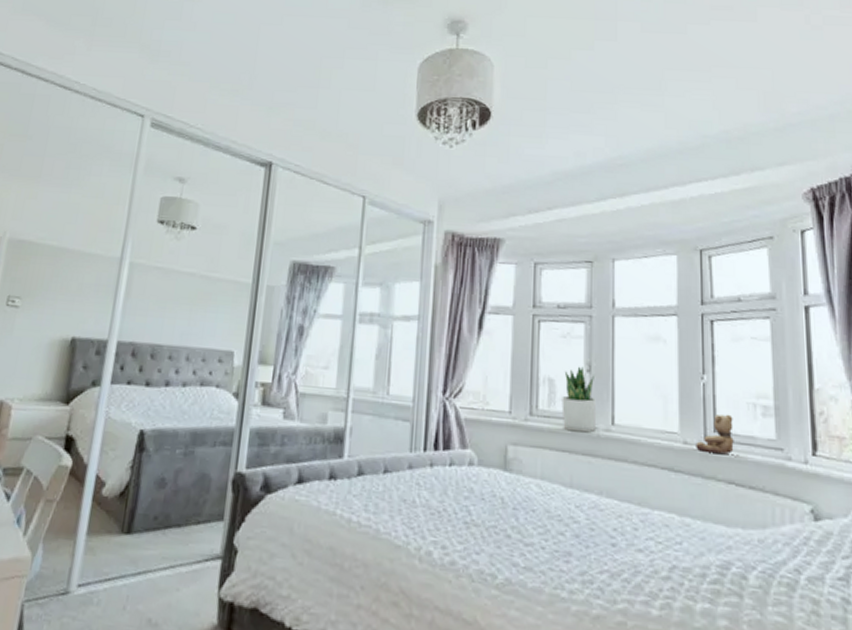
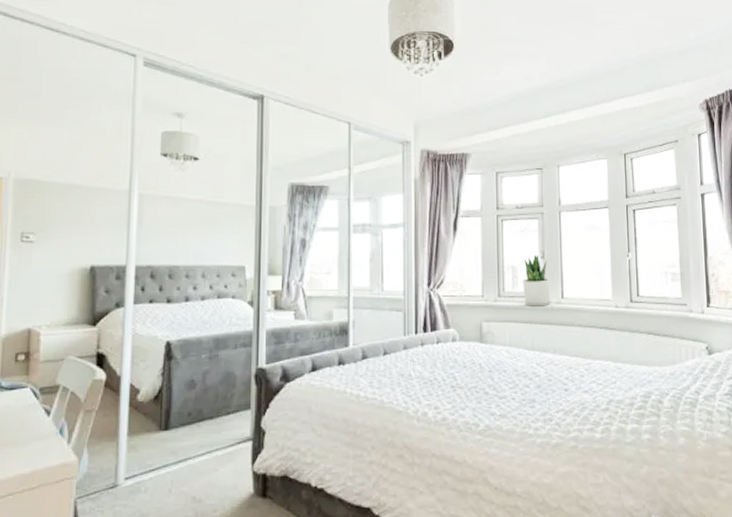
teddy bear: present [696,414,734,455] -> none [624,281,652,313]

